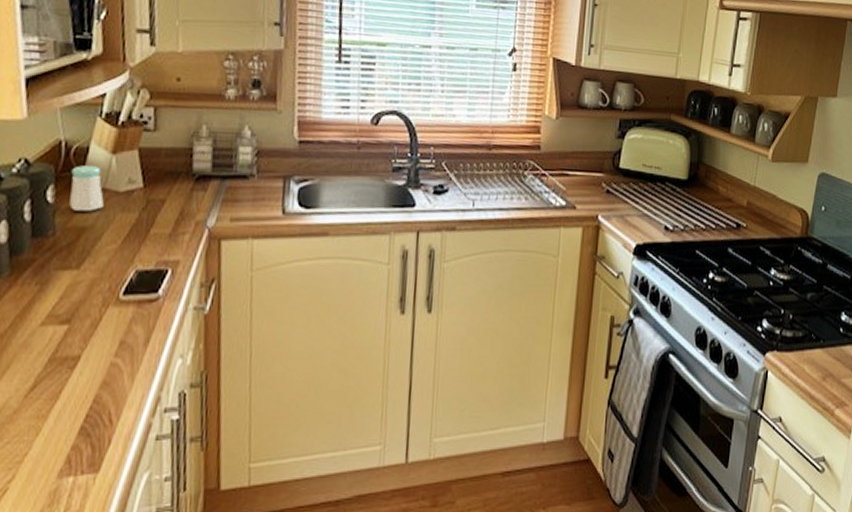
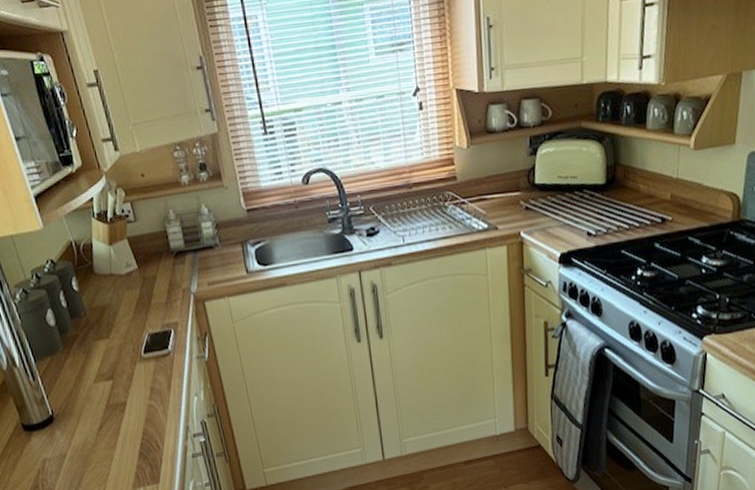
salt shaker: present [69,165,104,212] -> none [84,257,113,295]

